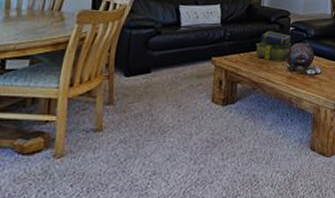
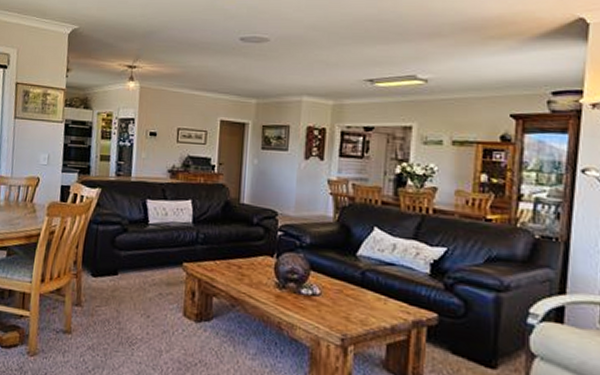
stack of books: present [254,31,292,61] -> none [232,235,280,275]

